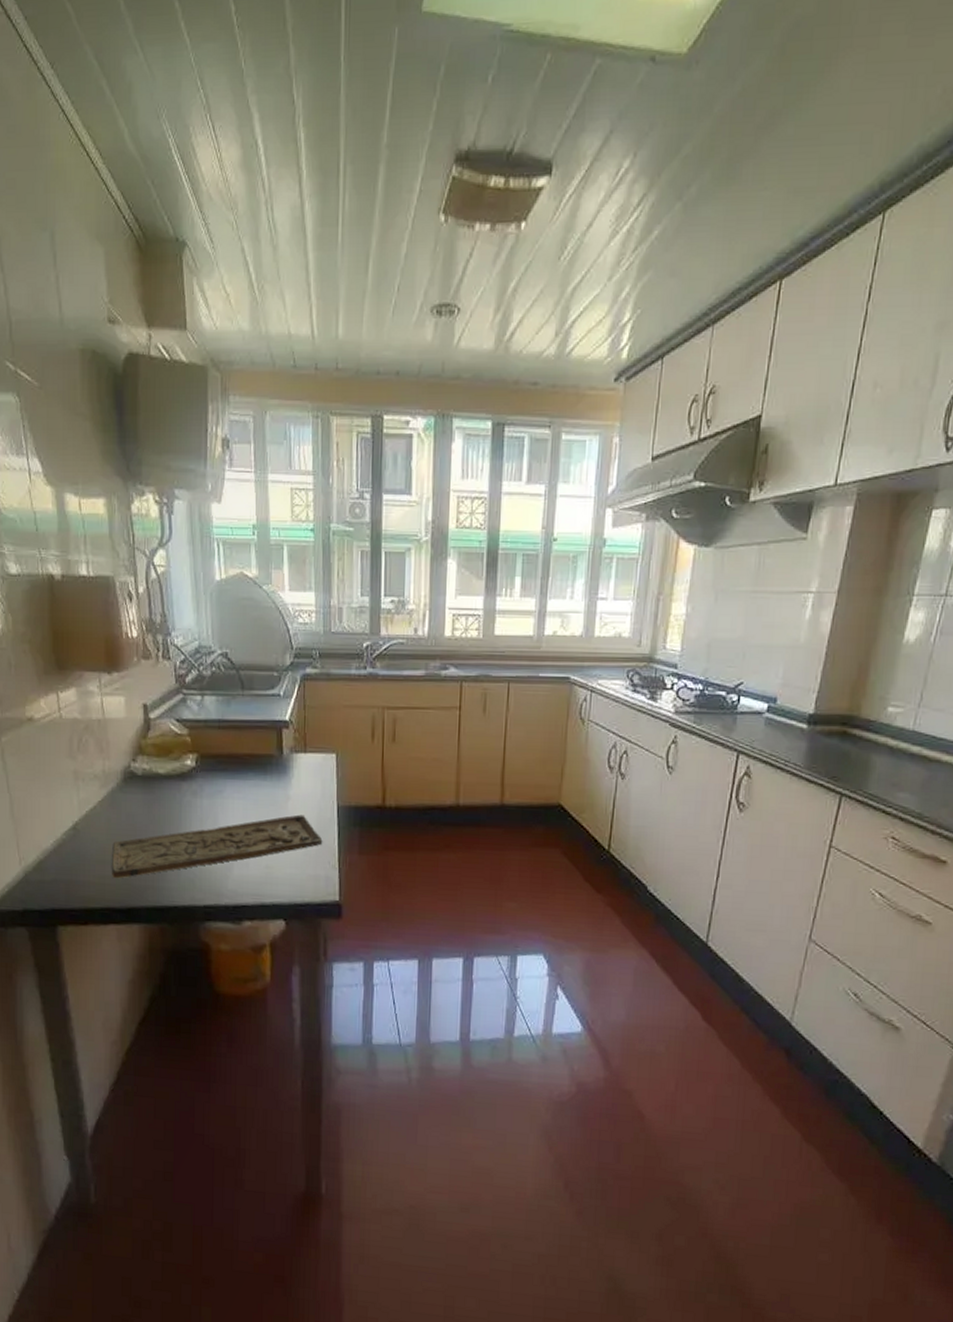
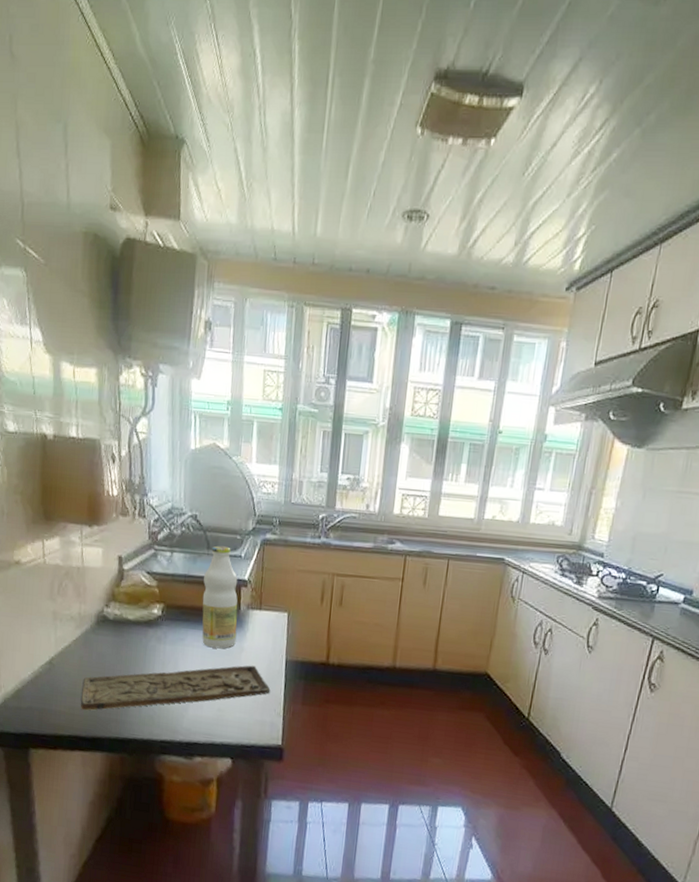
bottle: none [240,685,281,799] -> present [202,545,238,649]

